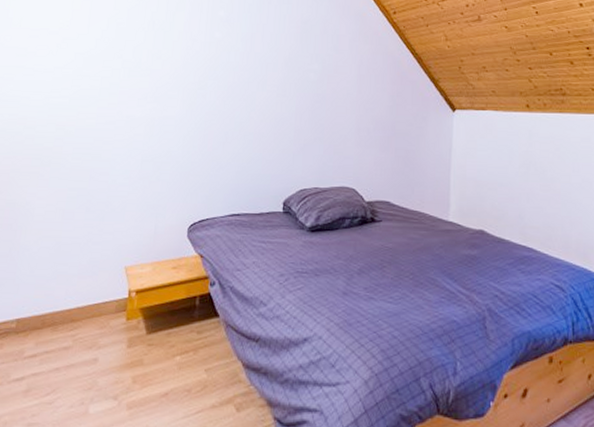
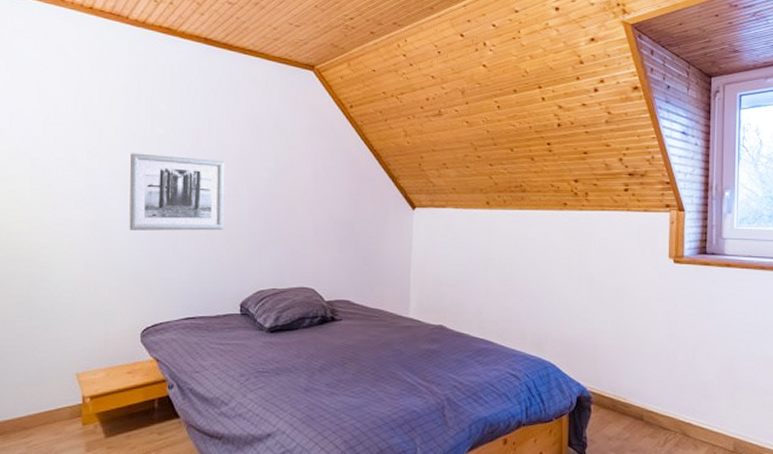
wall art: none [184,55,276,129] -> present [129,153,225,231]

